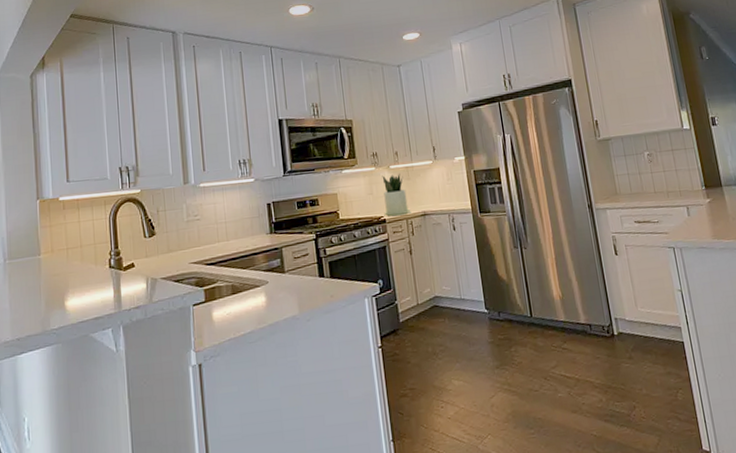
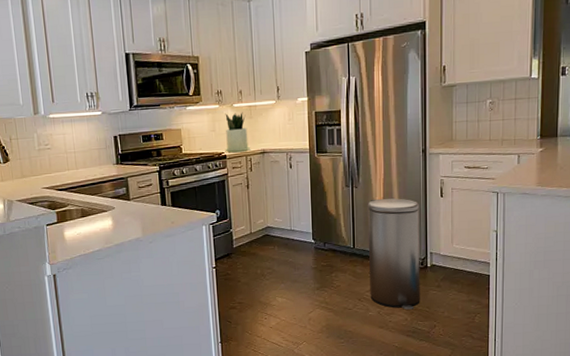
pedal bin: none [539,257,613,389] -> present [367,197,420,310]

